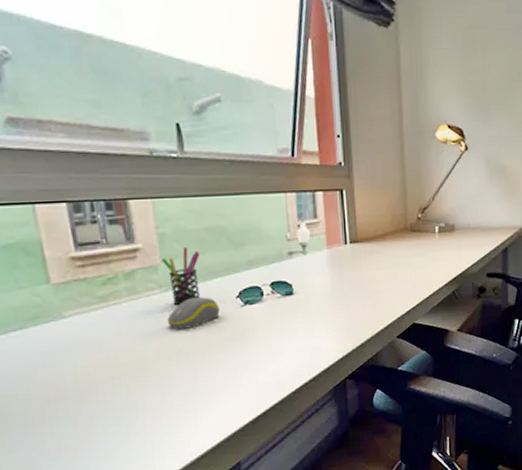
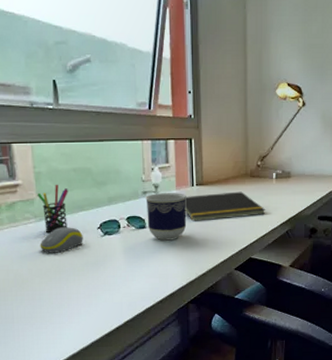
cup: none [292,252,341,308] -> present [145,193,187,241]
notepad: none [336,248,429,285] -> present [184,191,266,221]

